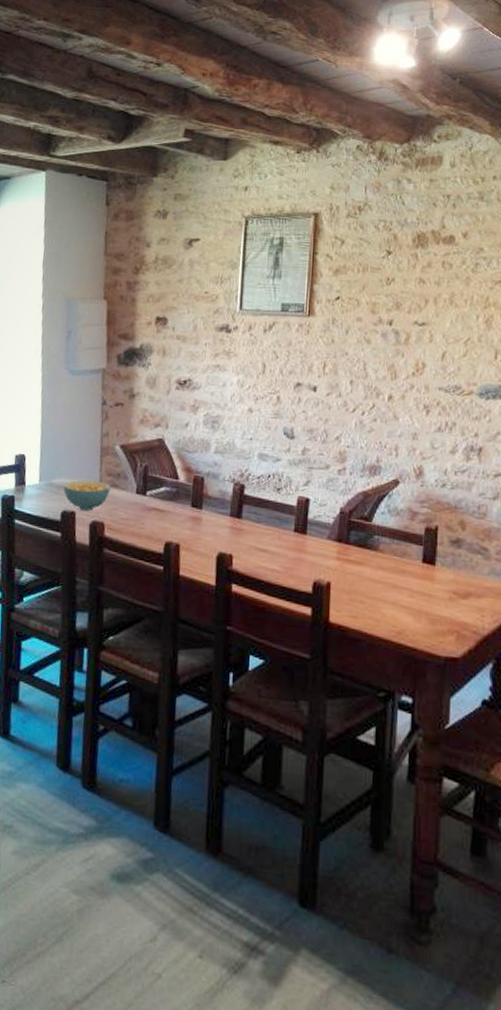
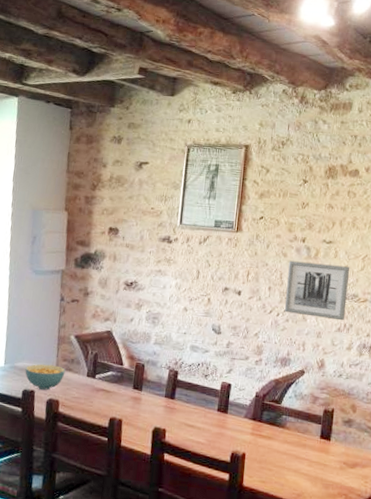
wall art: none [370,348,450,419] -> present [284,260,350,321]

